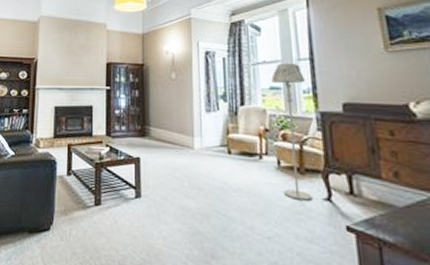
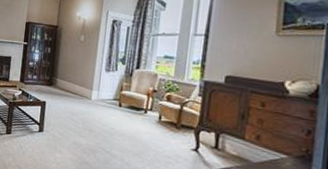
floor lamp: present [271,63,312,201] -> none [159,36,197,149]

